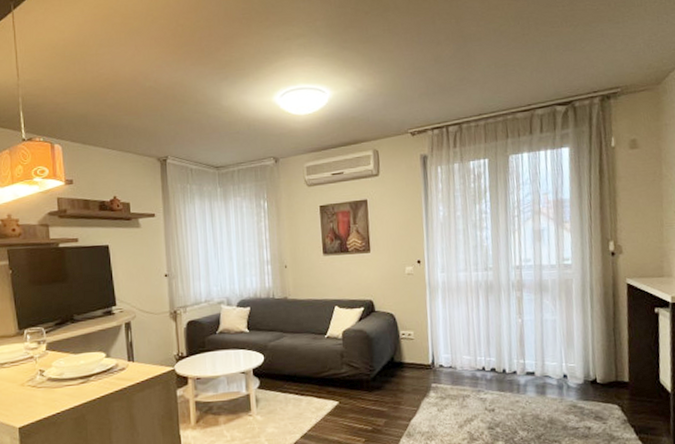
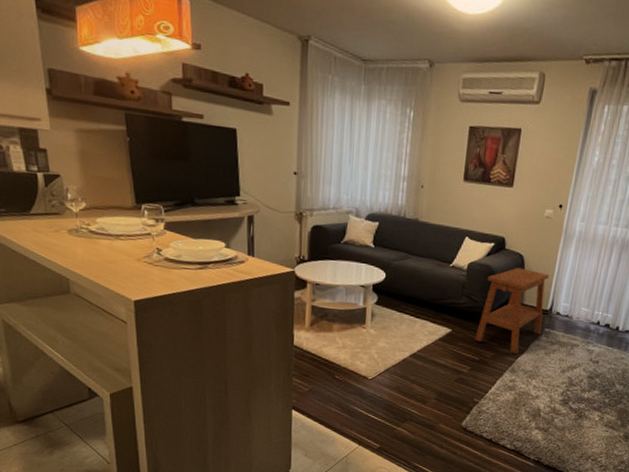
side table: none [363,326,429,417] -> present [474,267,550,354]

